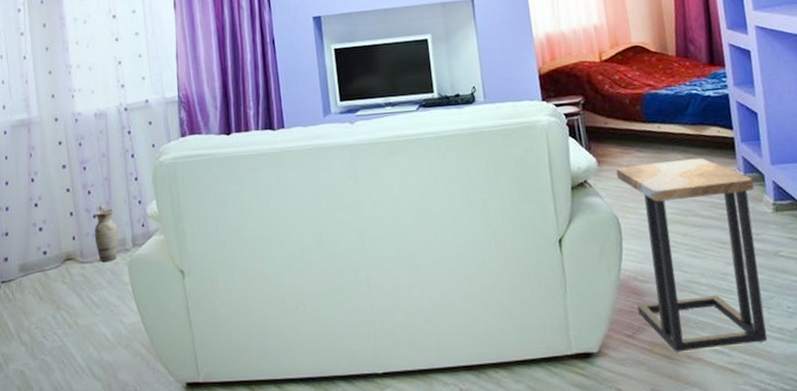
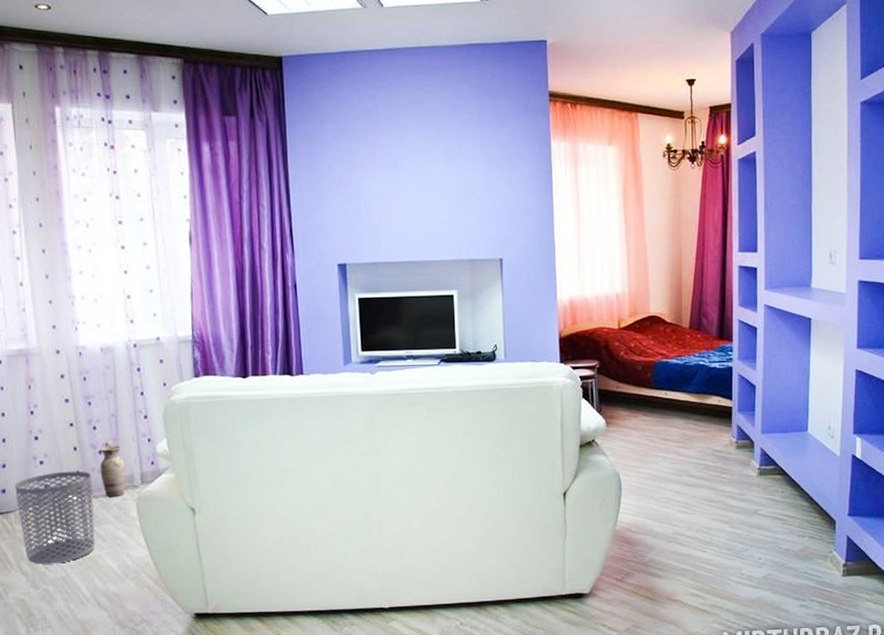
waste bin: none [16,236,90,334] -> present [15,471,95,565]
side table: present [616,158,768,354] -> none [622,424,744,596]

